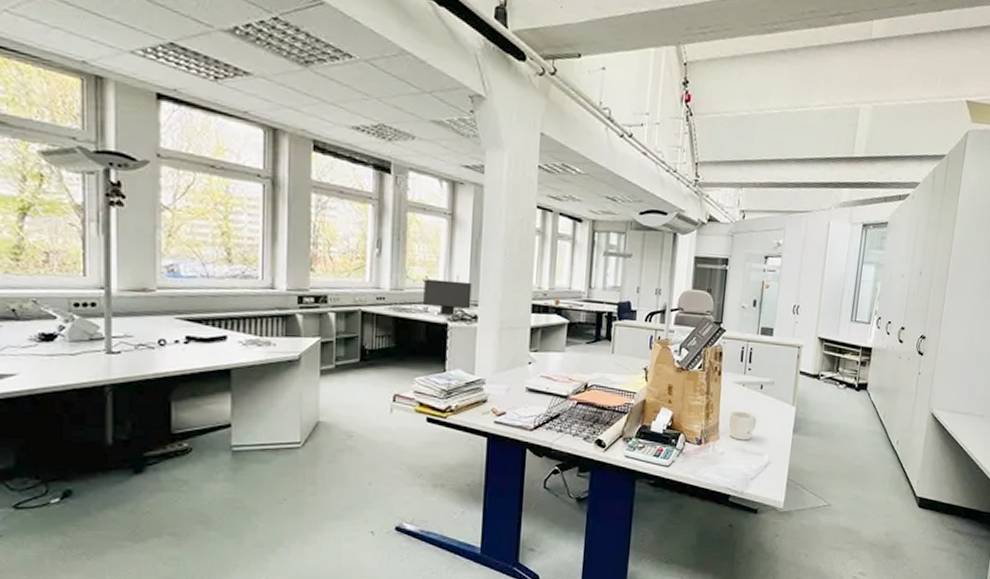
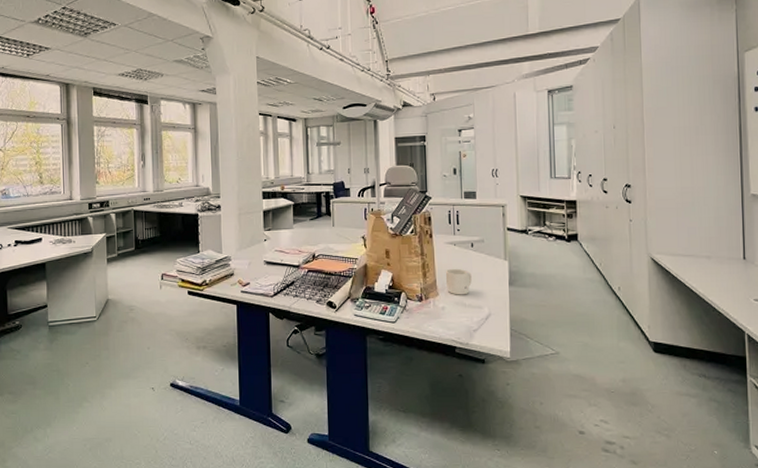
computer monitor: present [423,278,472,316] -> none [178,179,215,208]

